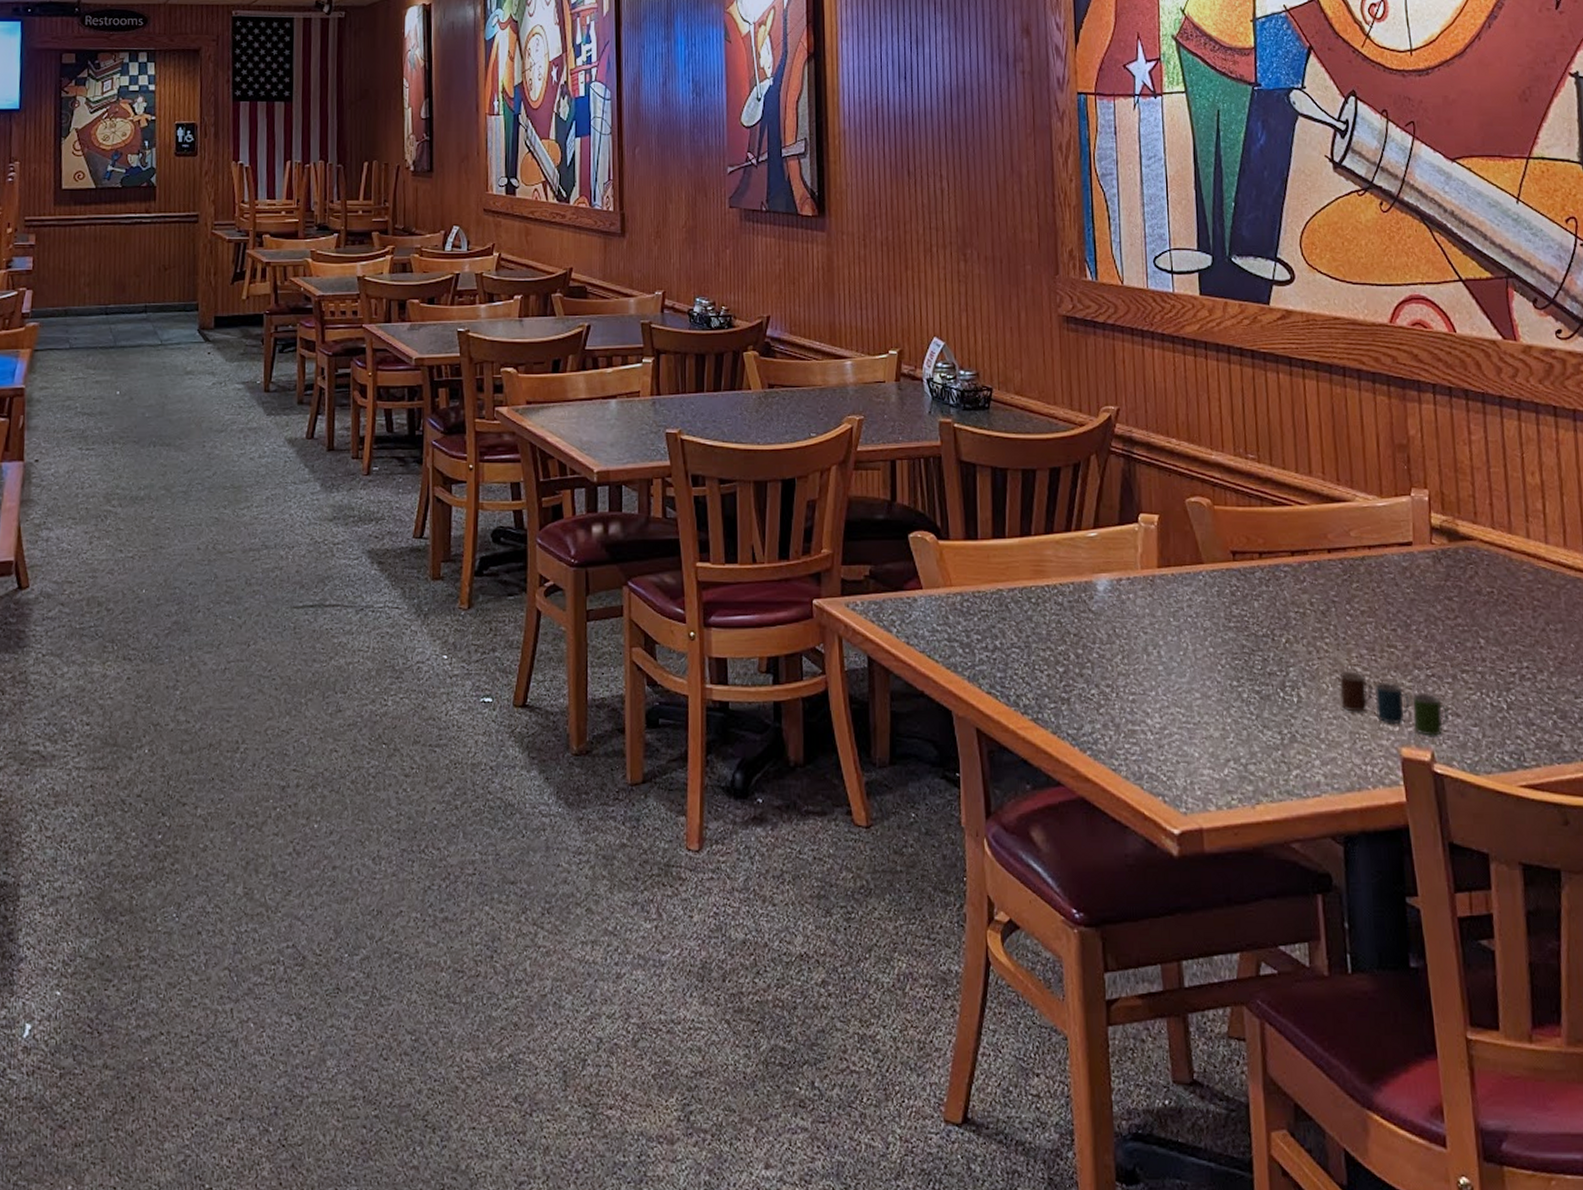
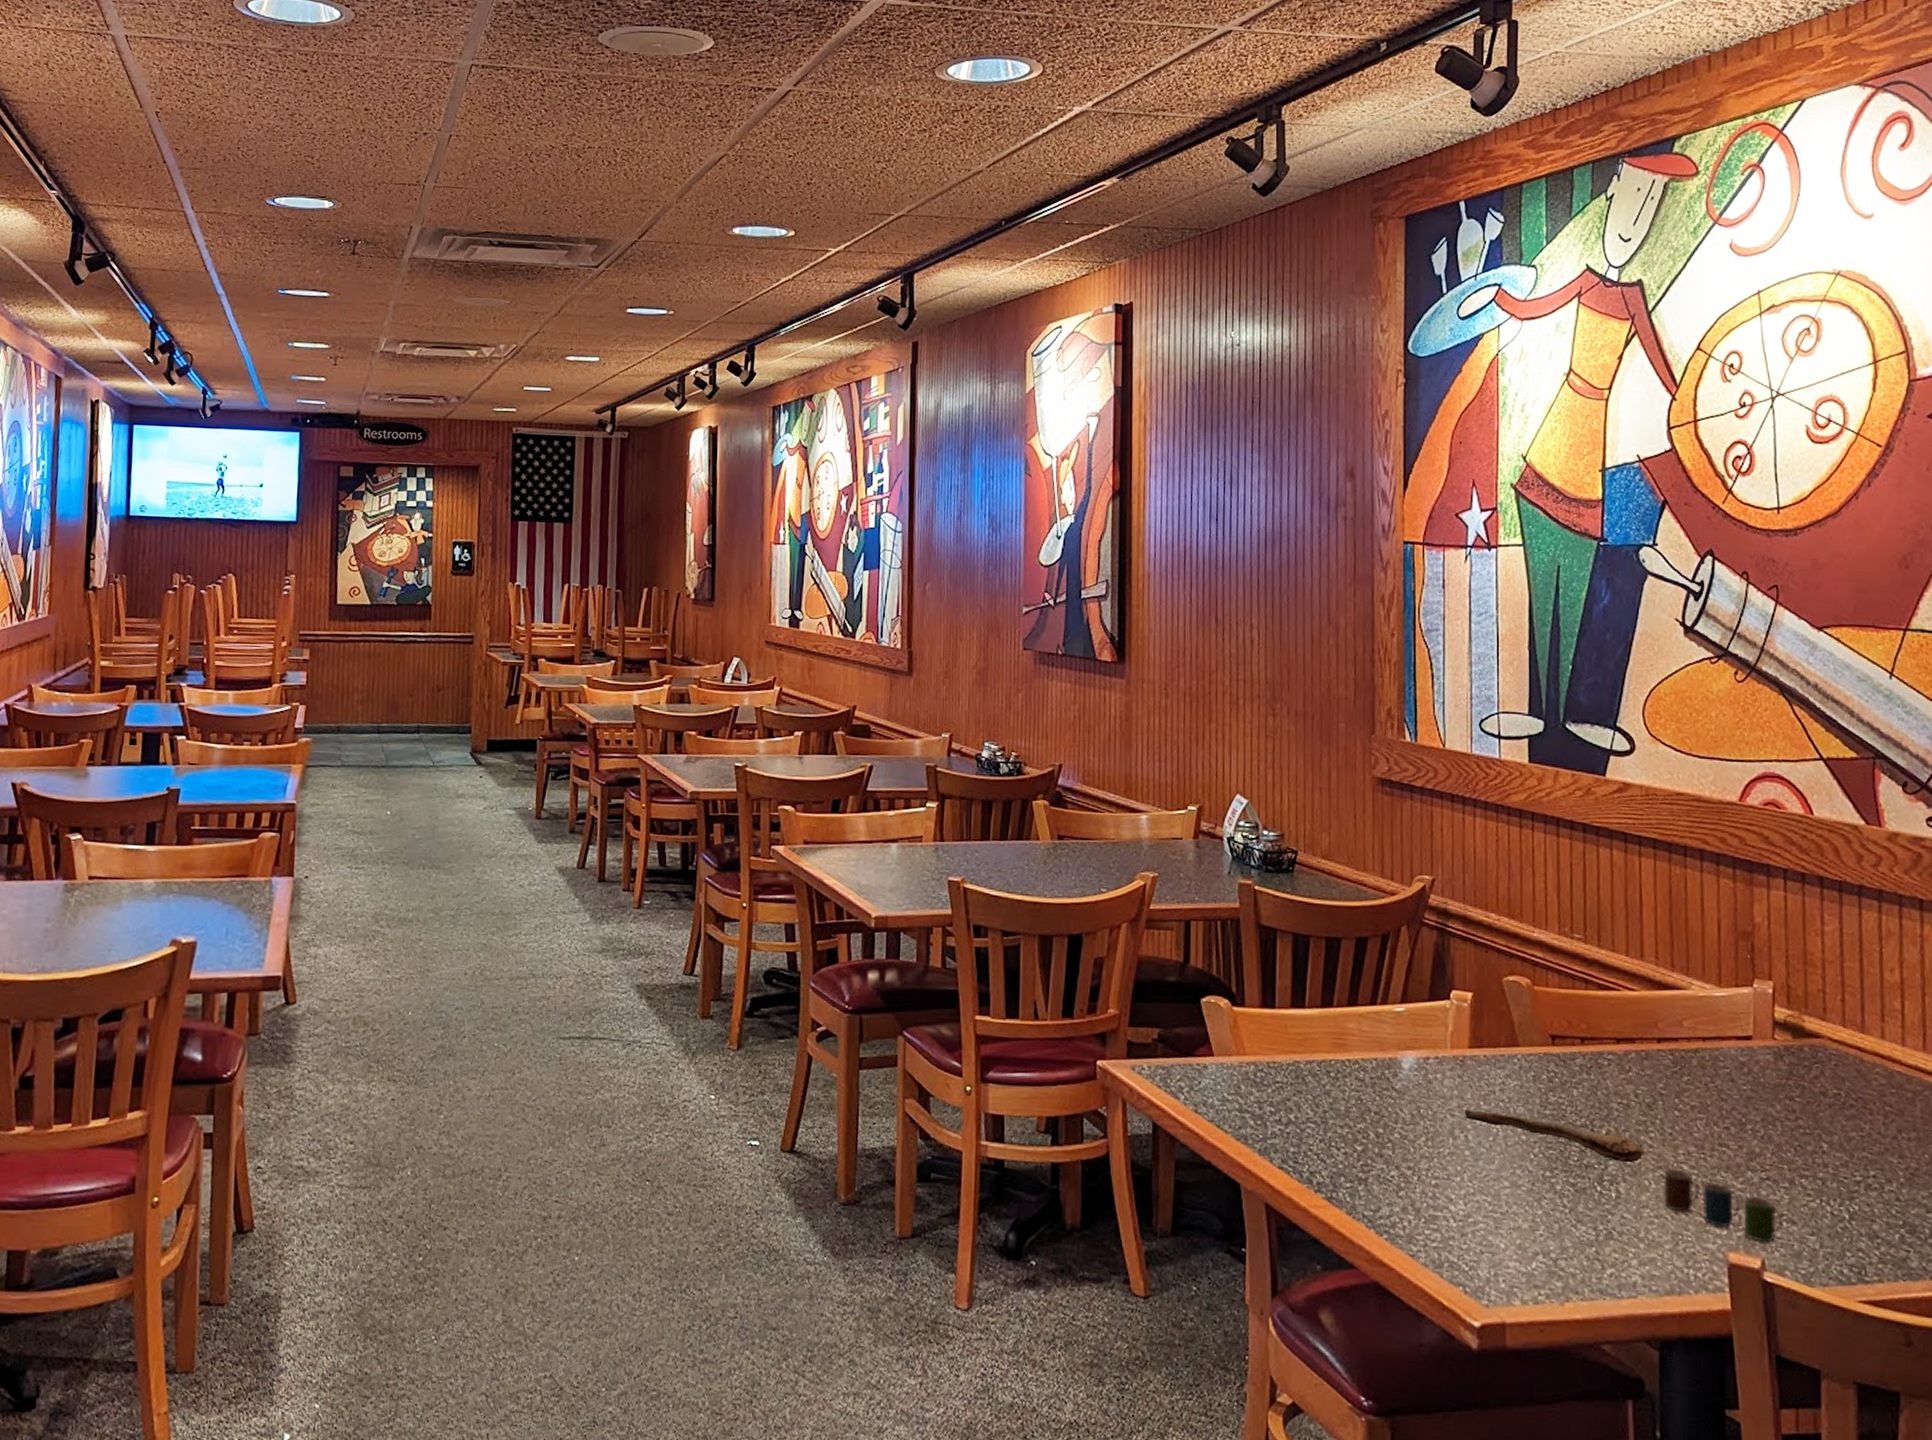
spoon: none [1156,626,1321,669] -> present [1465,1109,1645,1163]

